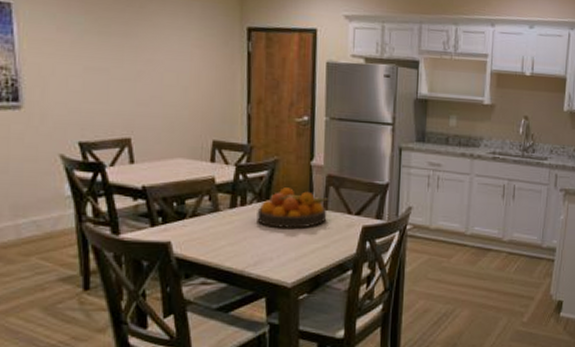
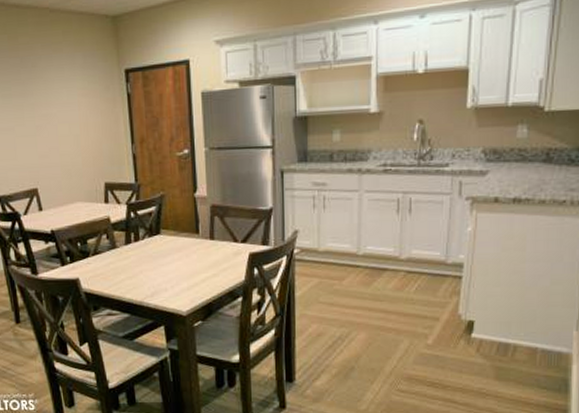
fruit bowl: present [257,187,328,228] -> none [149,221,214,260]

